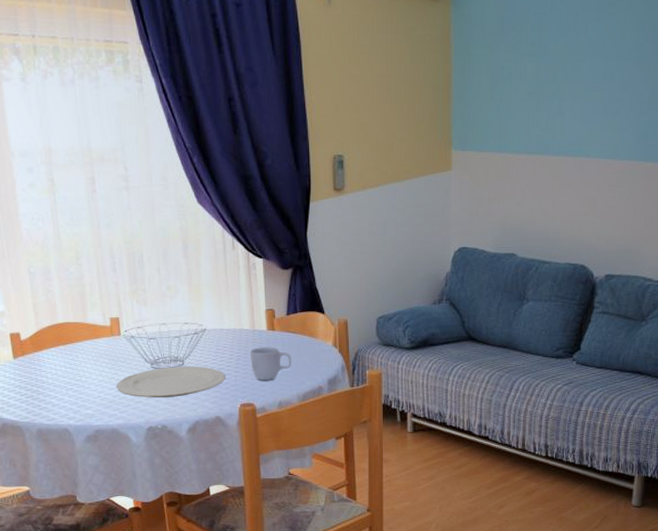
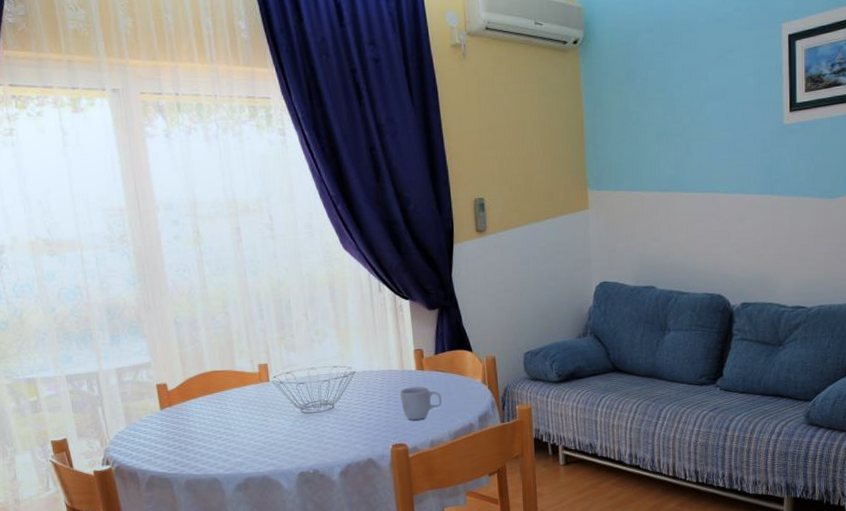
plate: present [116,366,226,398] -> none [266,409,376,443]

